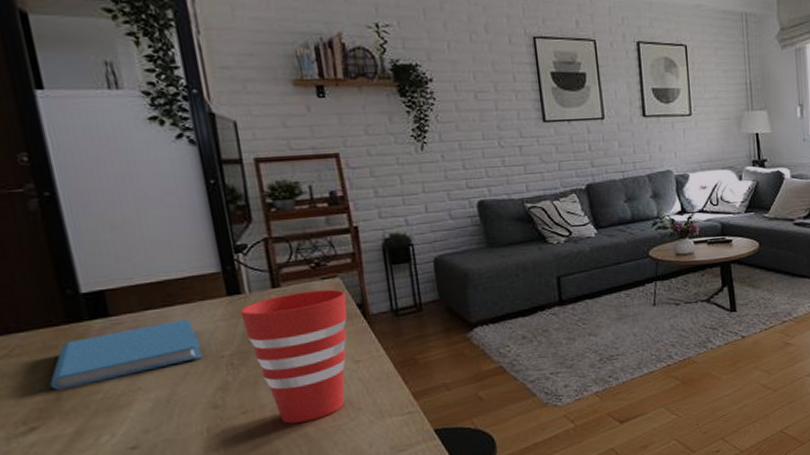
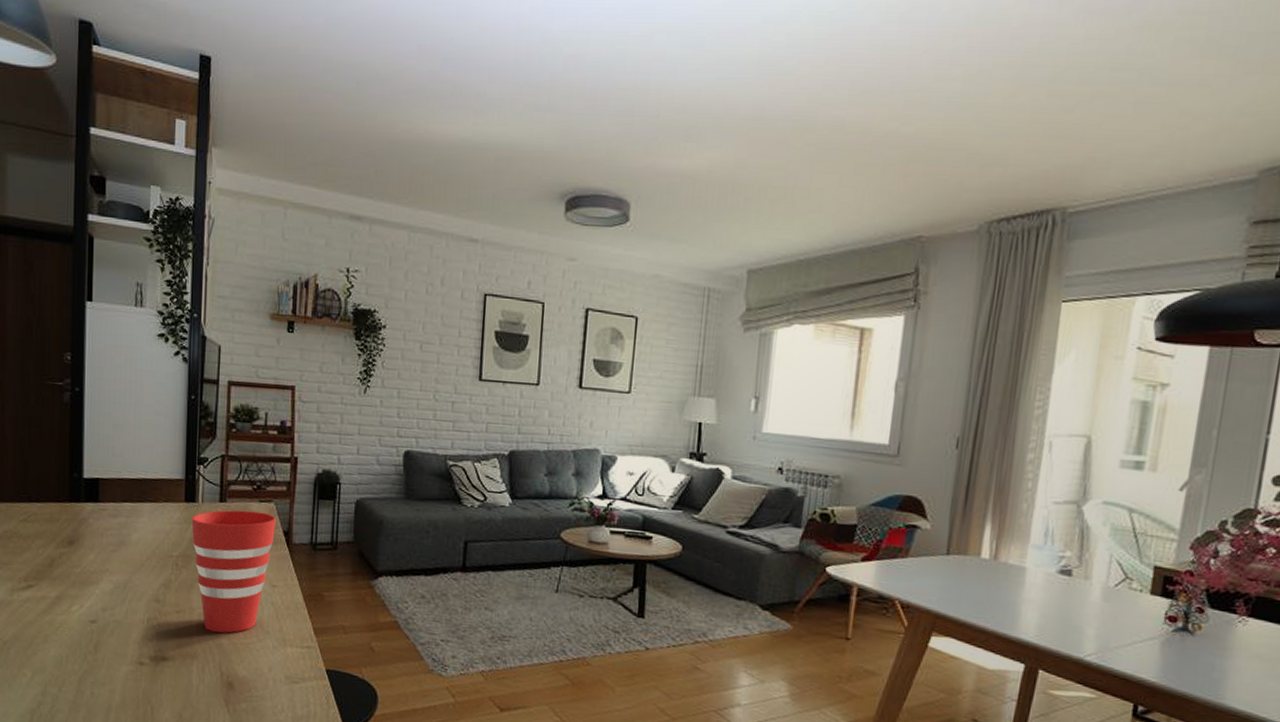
book: present [49,319,202,390] -> none [48,515,157,558]

